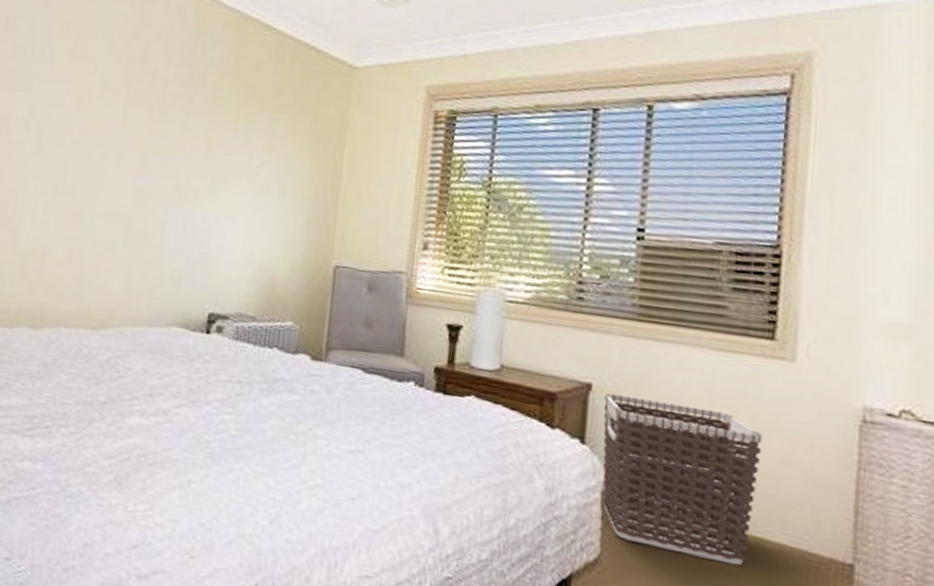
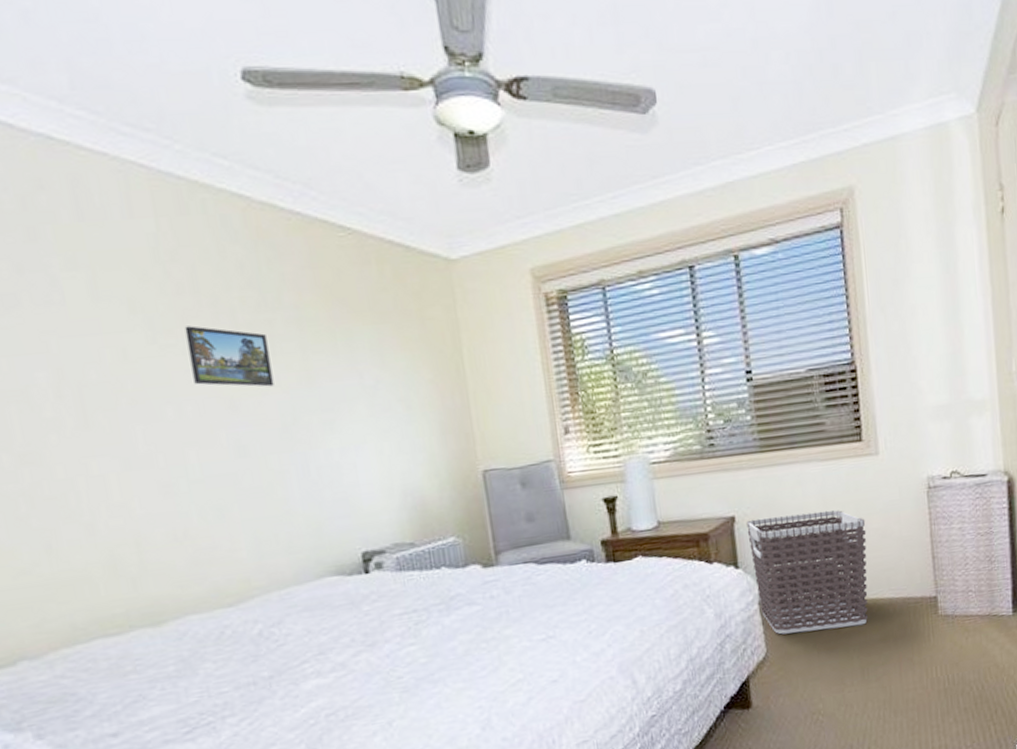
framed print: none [121,89,185,150] -> present [184,326,274,387]

